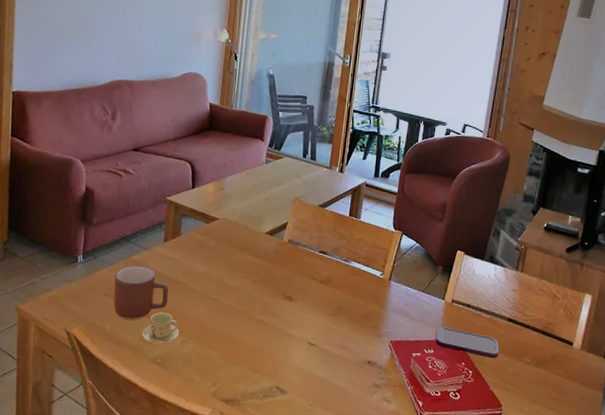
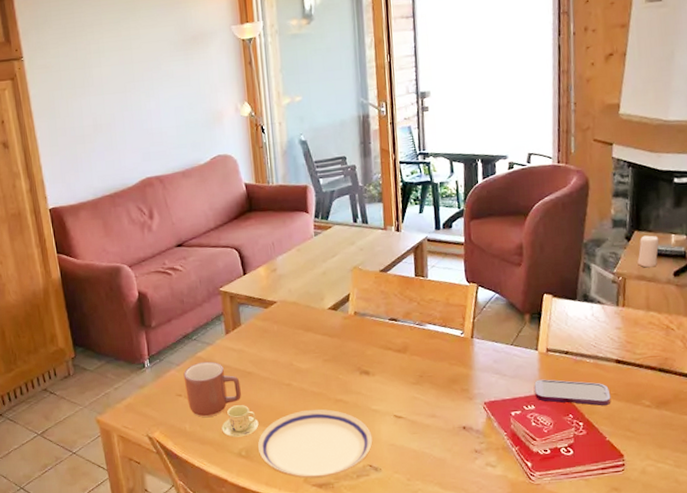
plate: none [174,326,285,394] -> present [258,409,373,478]
candle: none [538,213,559,242] -> present [637,235,659,268]

